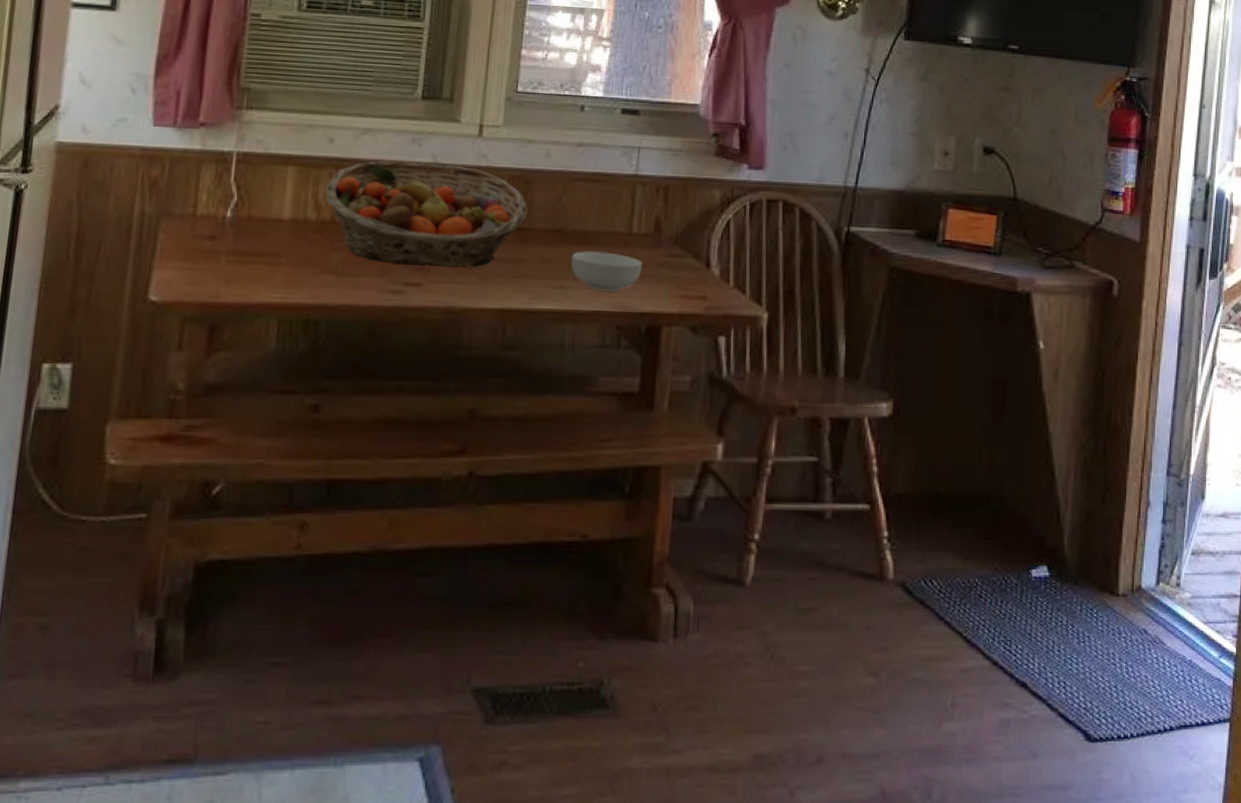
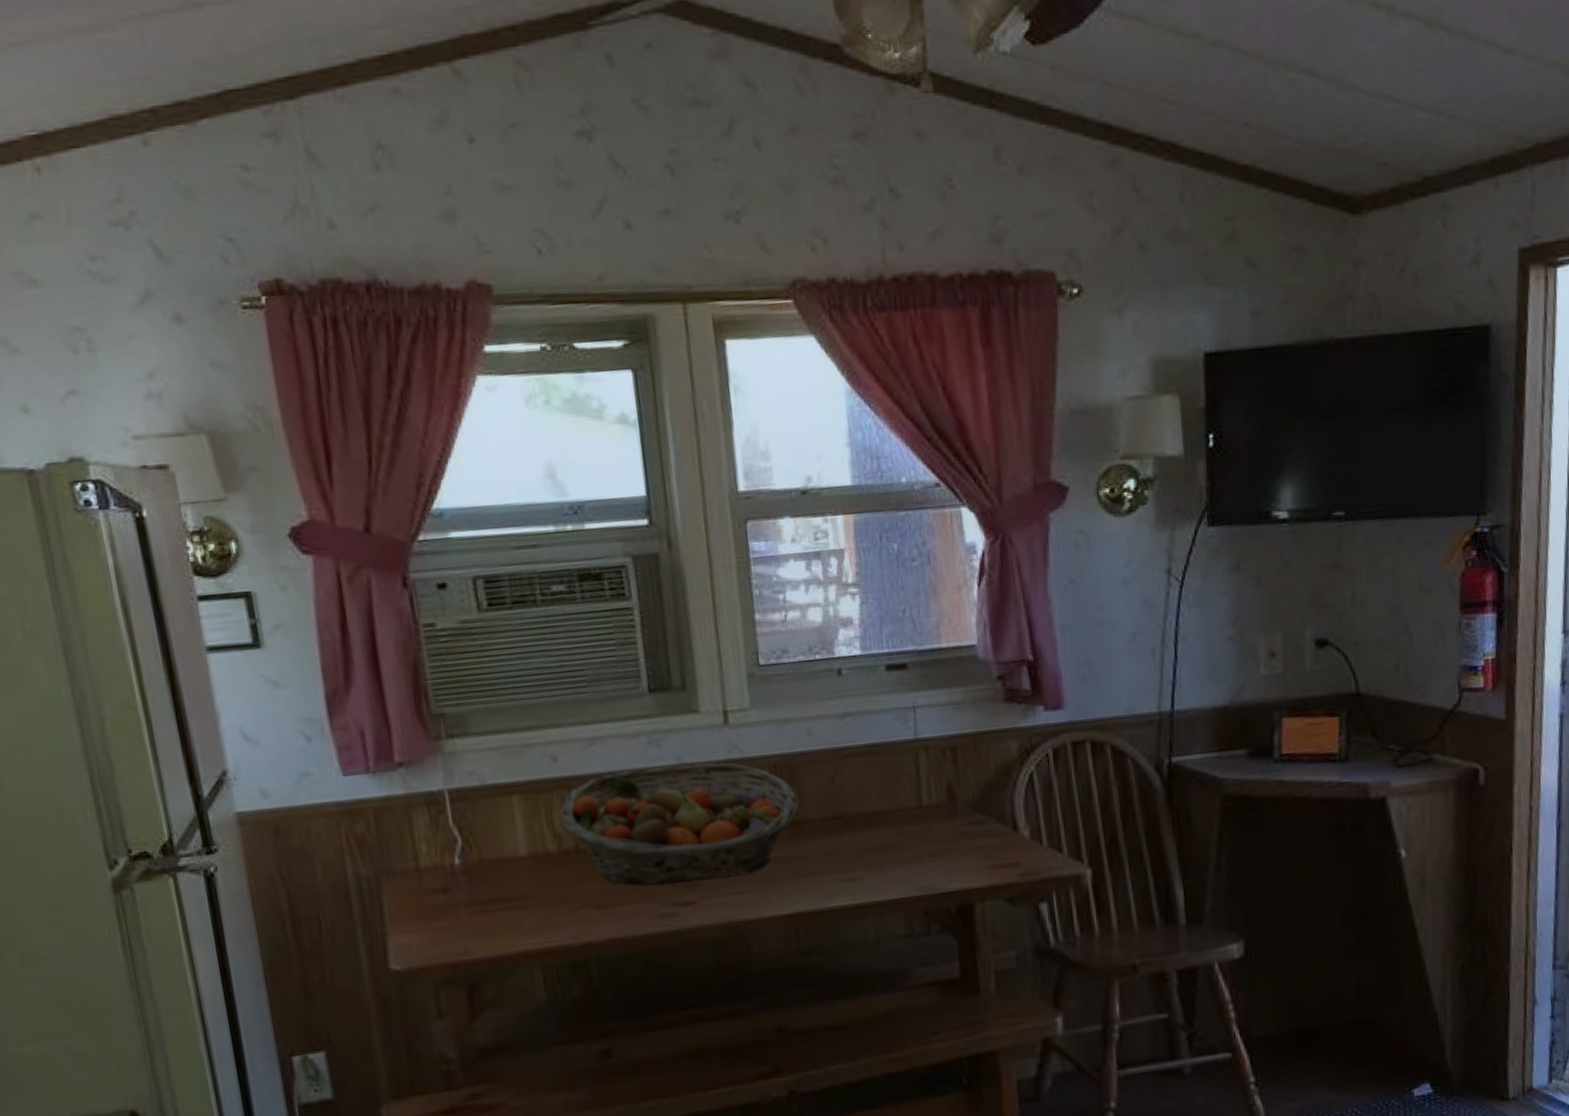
cereal bowl: present [571,251,642,292] -> none [859,831,941,876]

